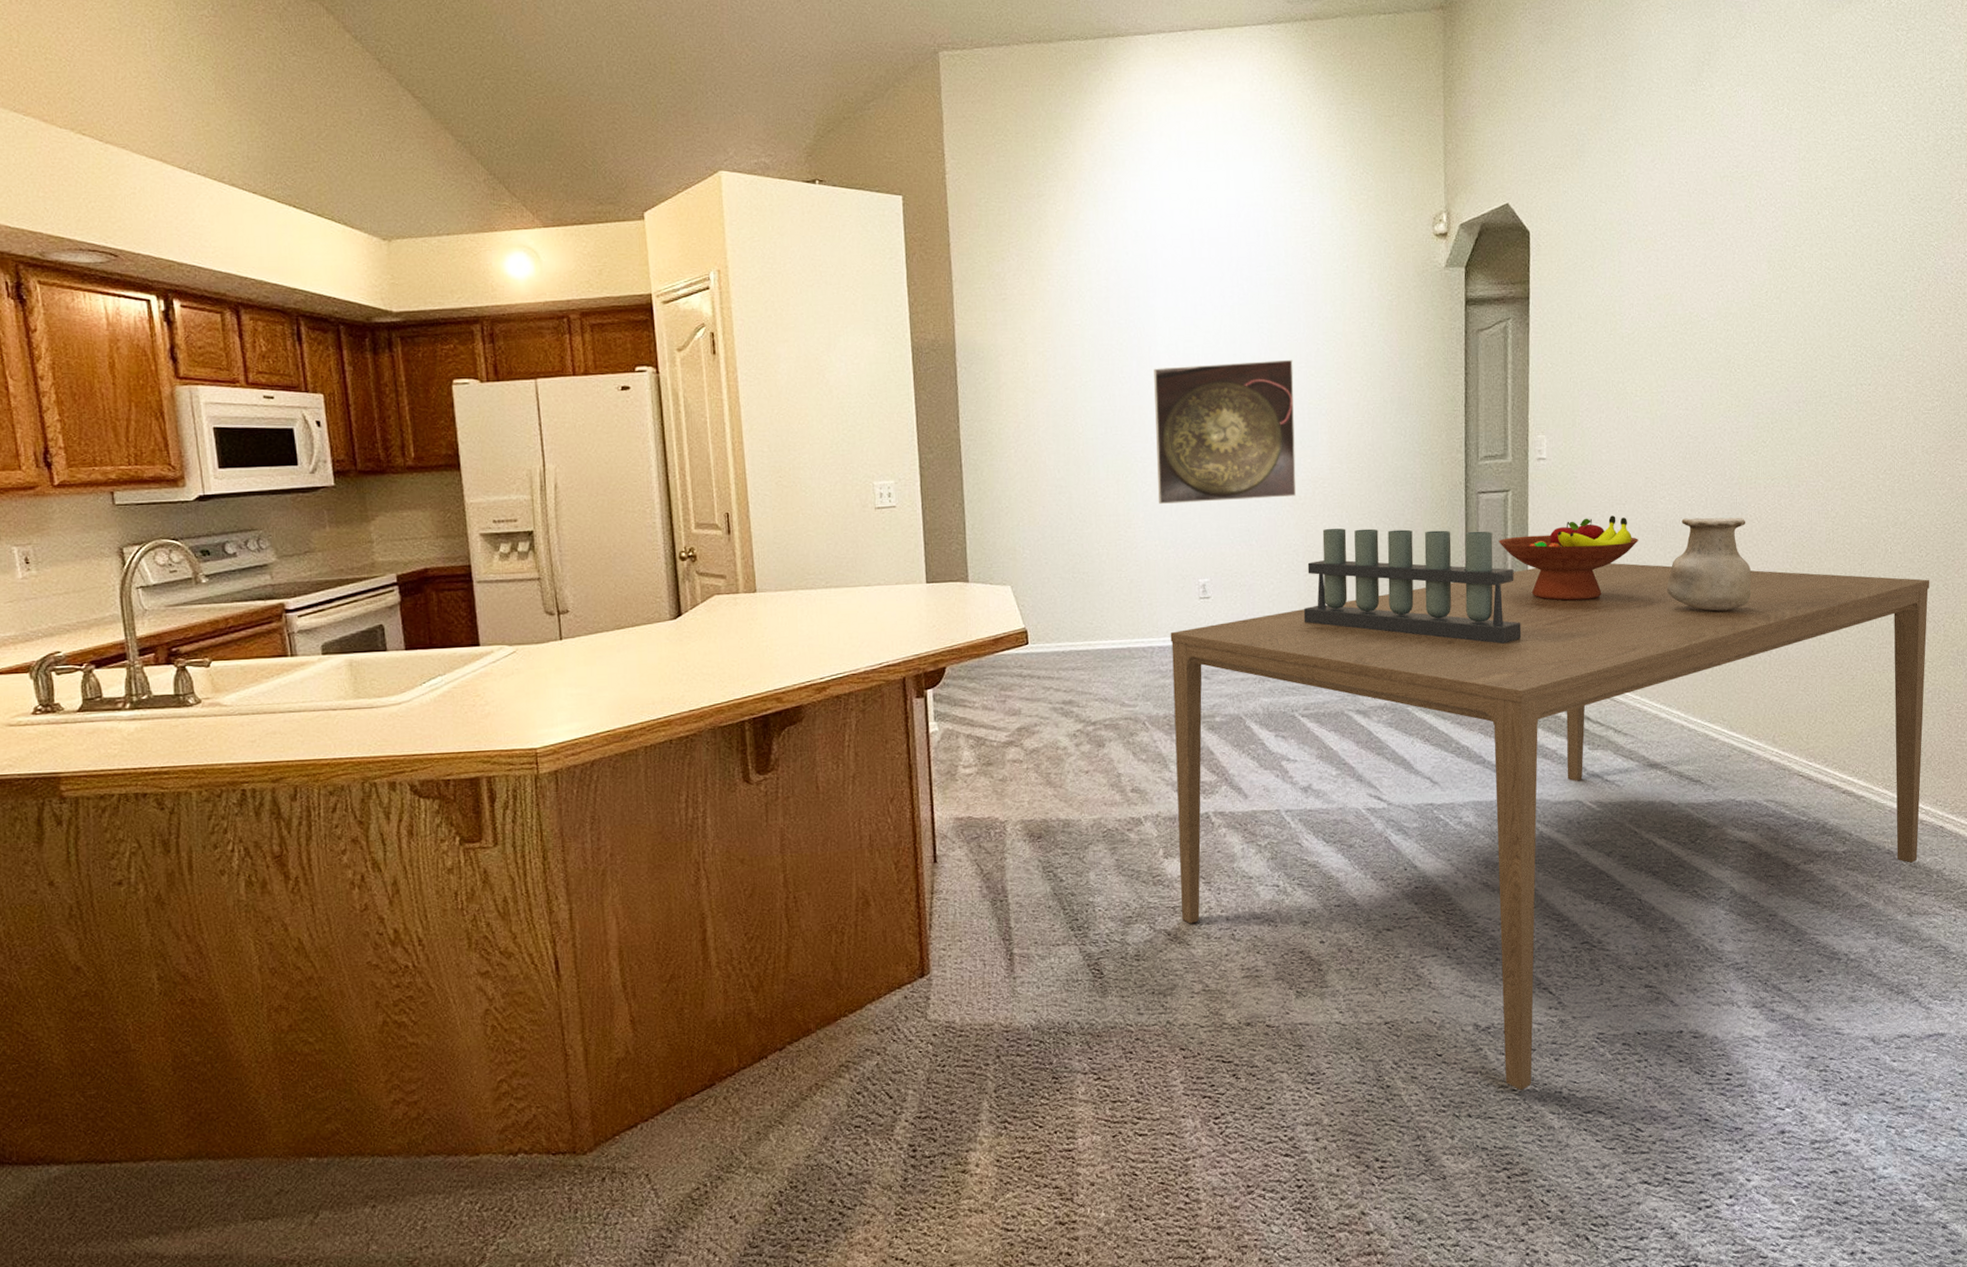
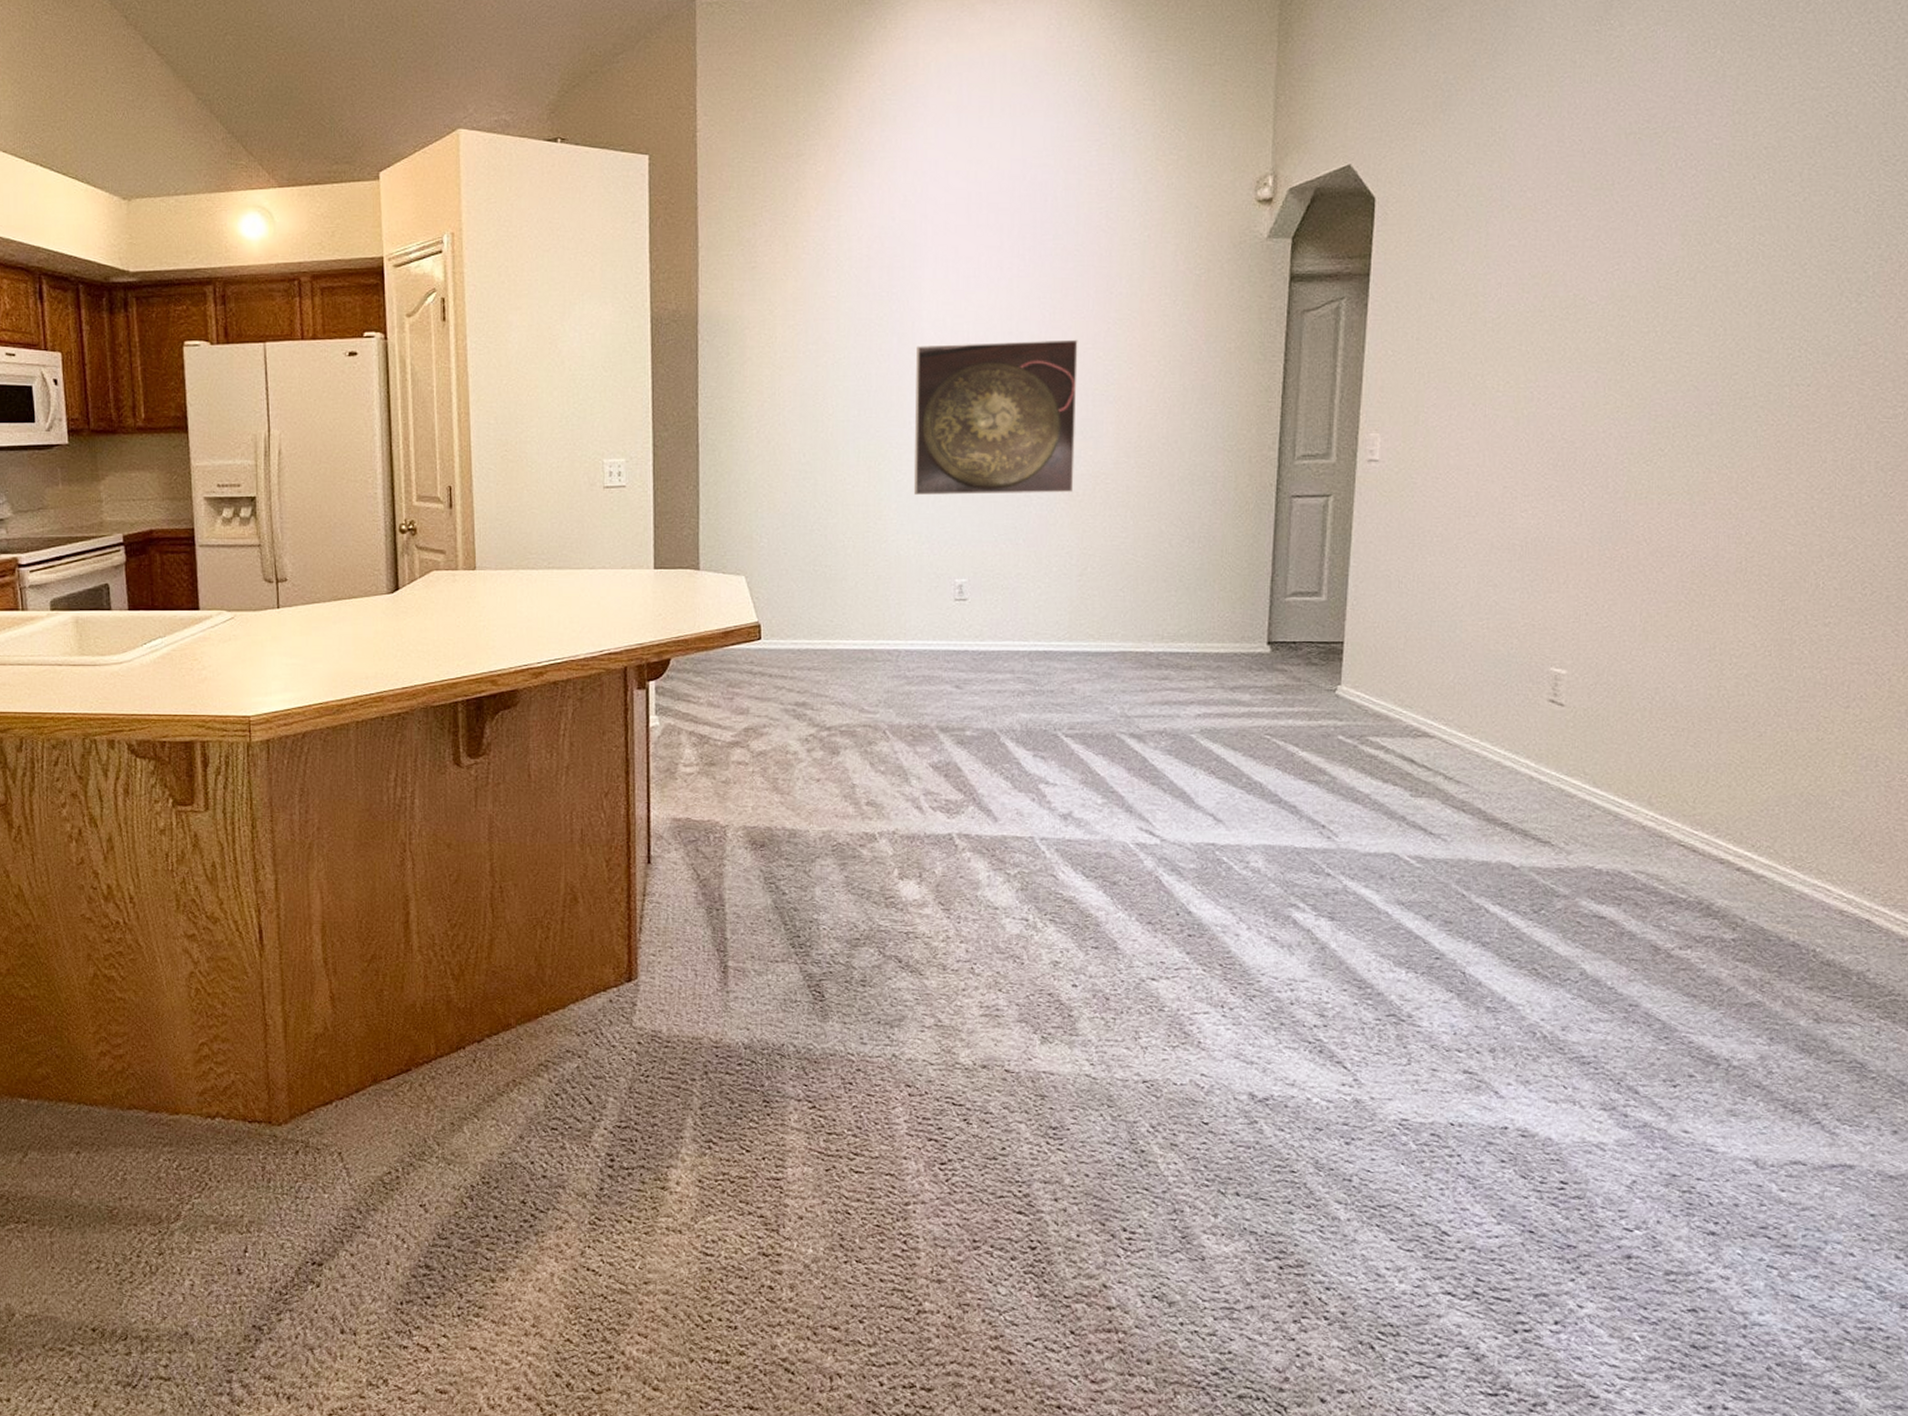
dining table: present [1170,563,1930,1091] -> none [915,584,1875,1174]
candle holder: present [1303,528,1522,644] -> none [1074,529,1336,669]
fruit bowl: present [1498,515,1639,601] -> none [1313,529,1490,625]
vase: present [1666,517,1751,612] -> none [1521,536,1633,647]

